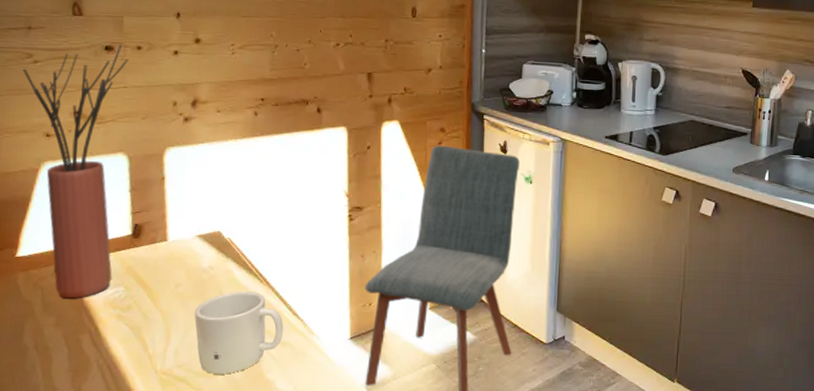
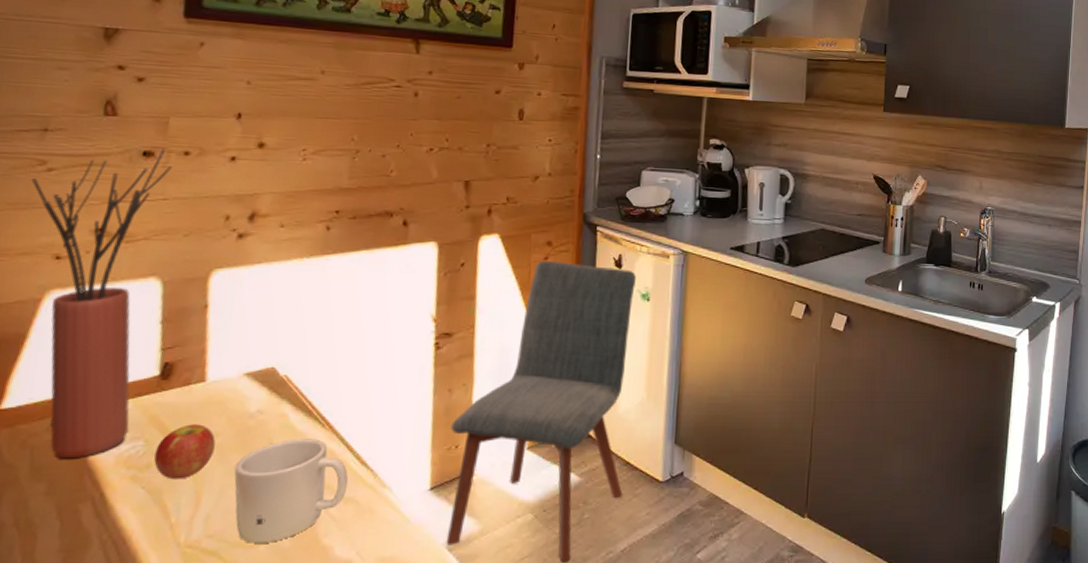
fruit: none [133,275,178,320] -> present [154,424,216,480]

